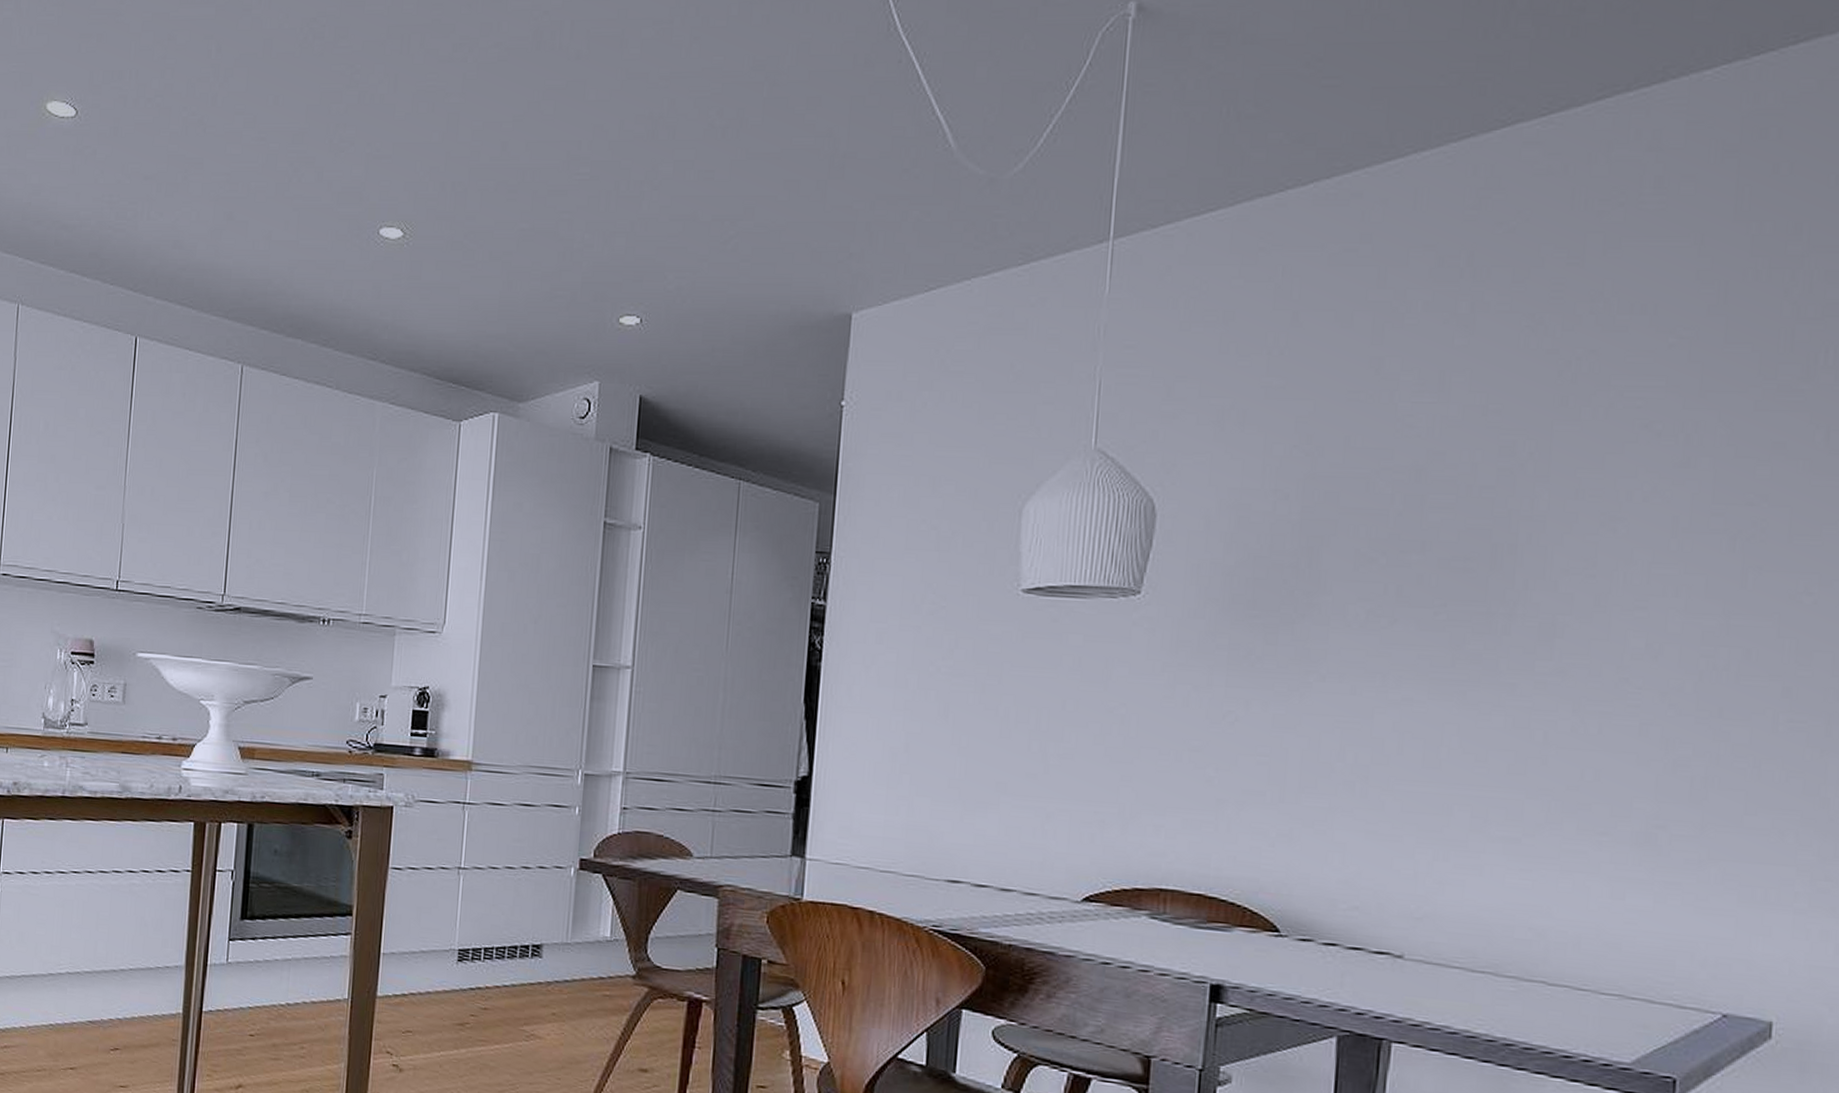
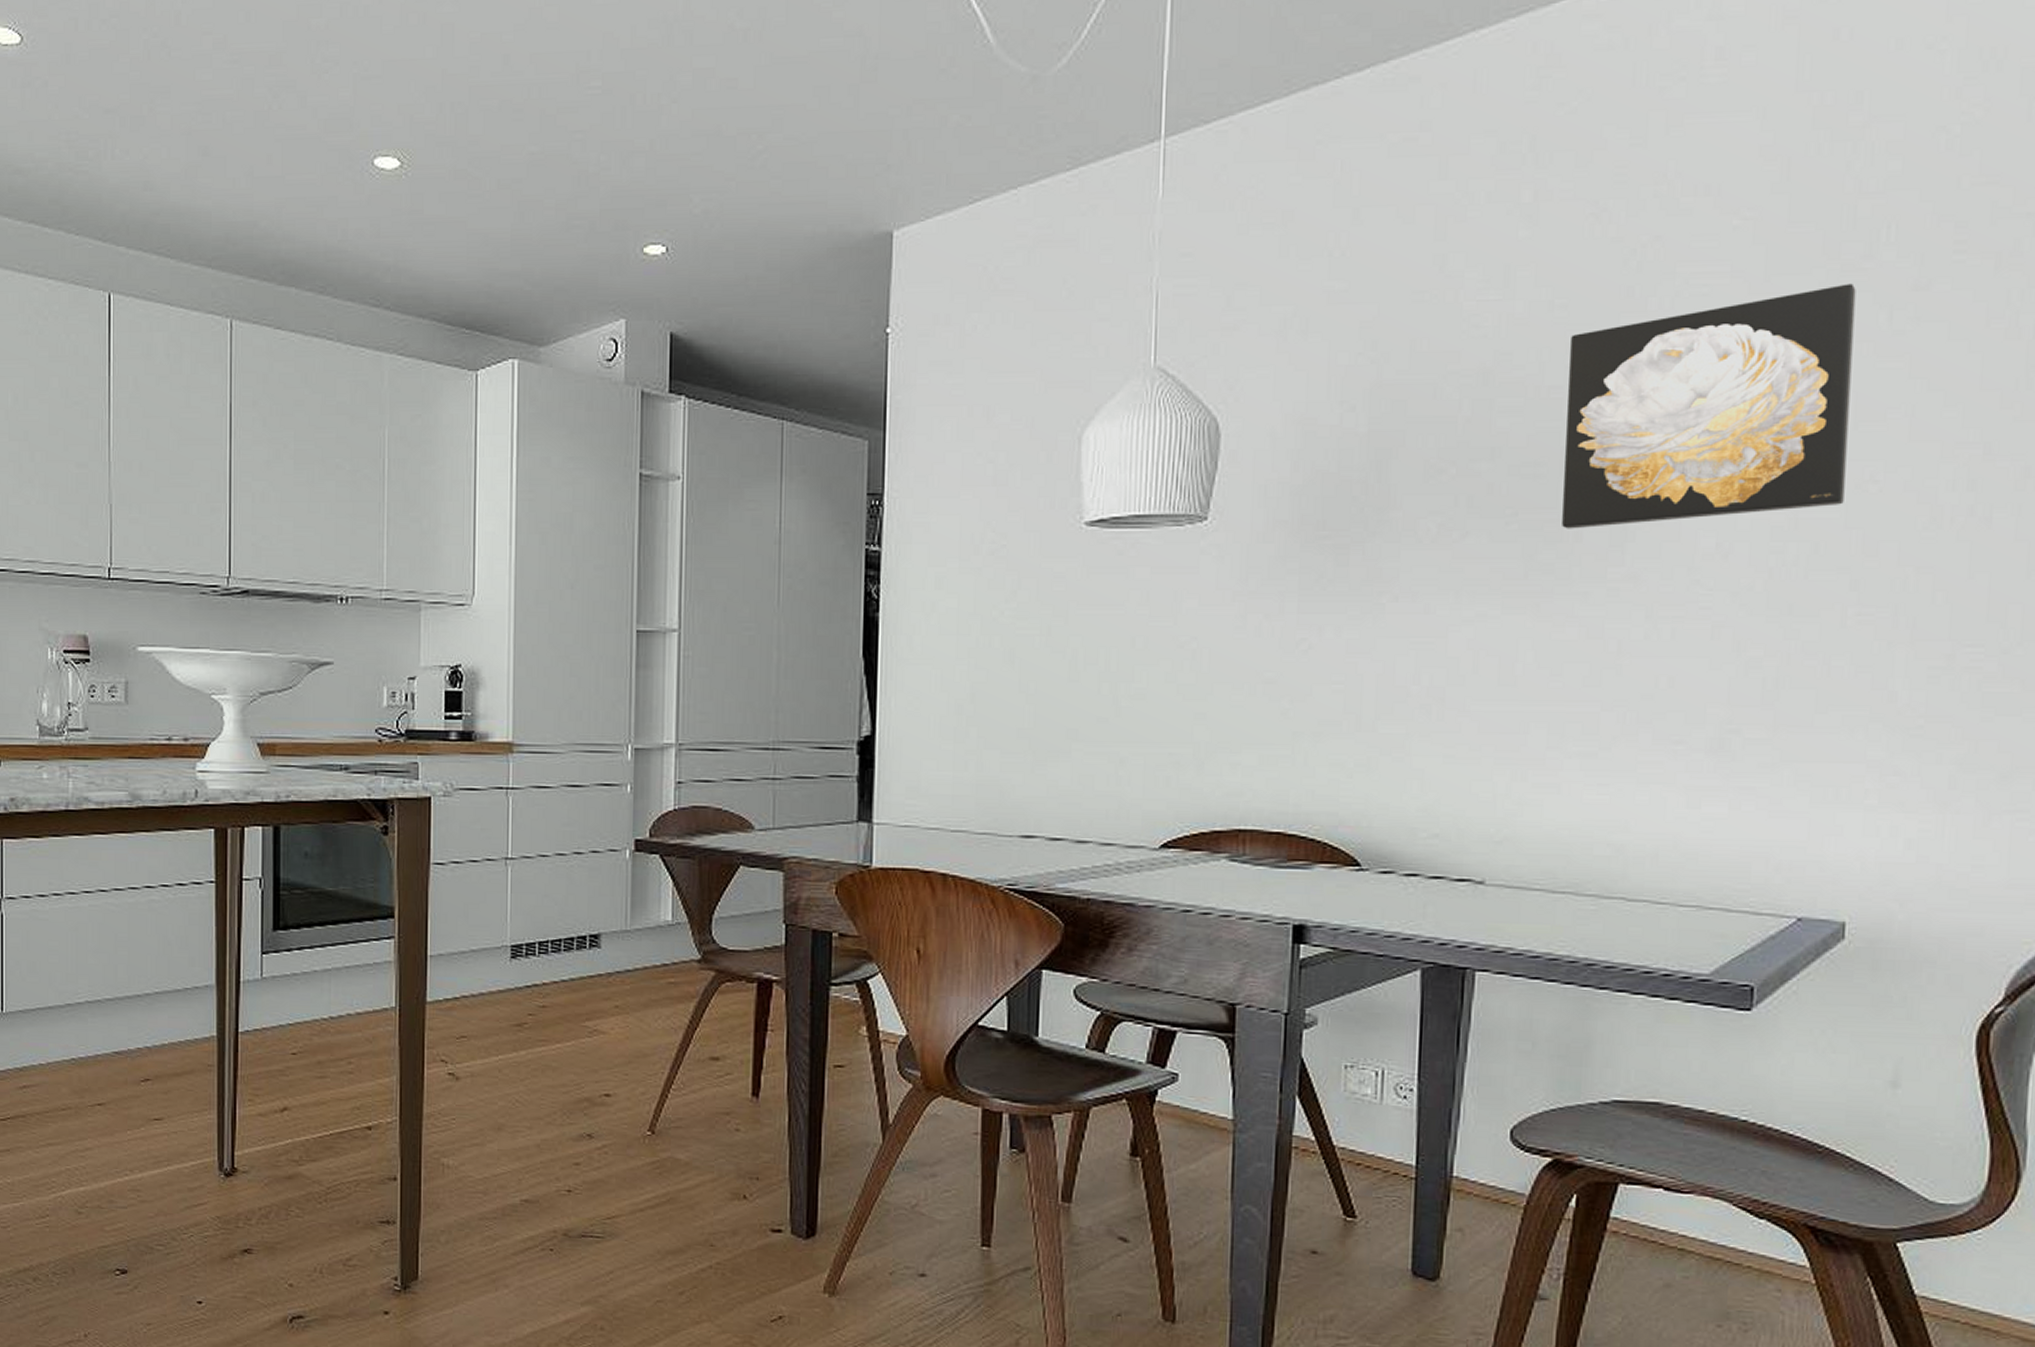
wall art: none [1490,403,1793,623] -> present [1562,283,1856,529]

